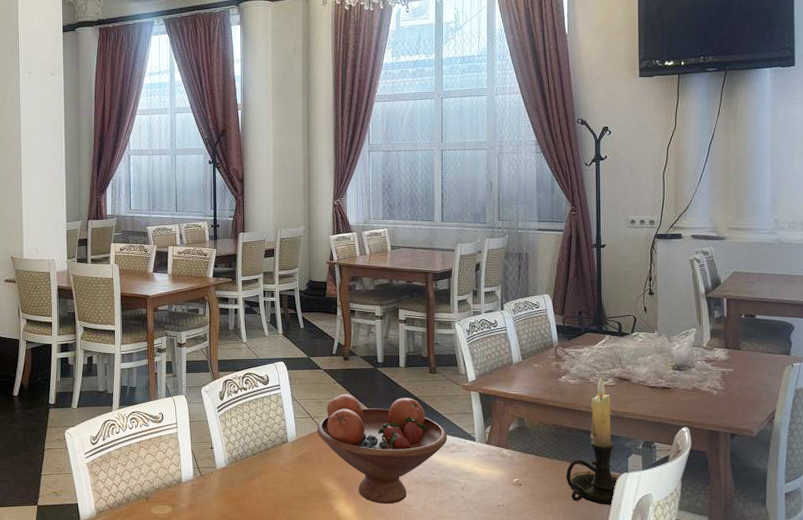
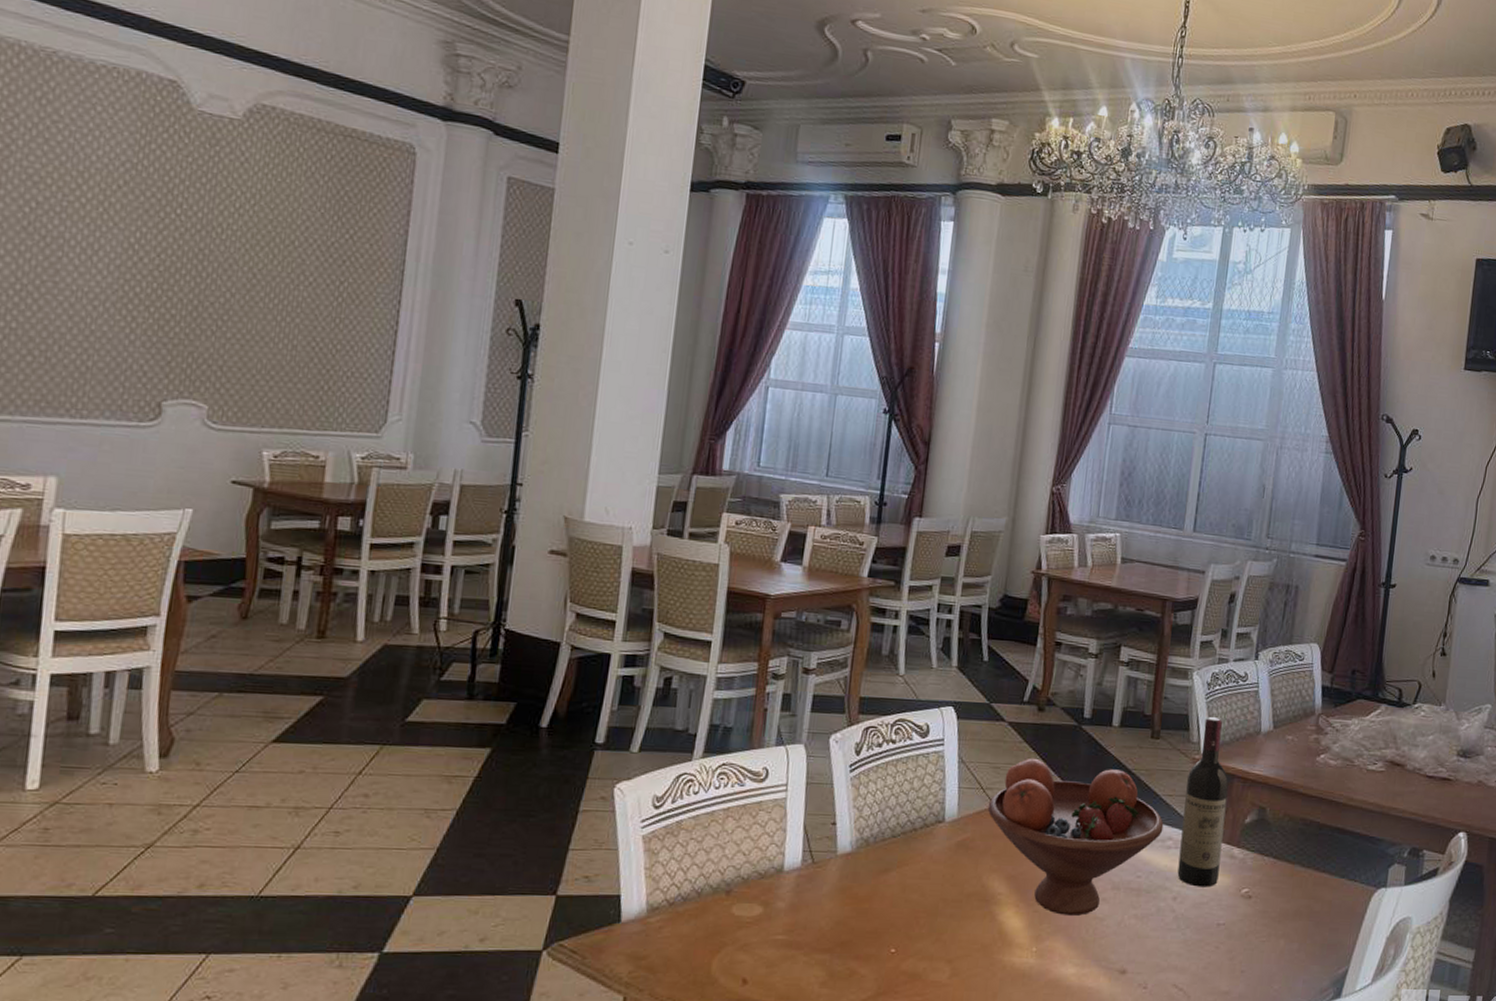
wine bottle: none [460,355,494,479] -> present [1177,717,1229,888]
candle holder: present [566,377,619,506] -> none [1308,759,1378,931]

